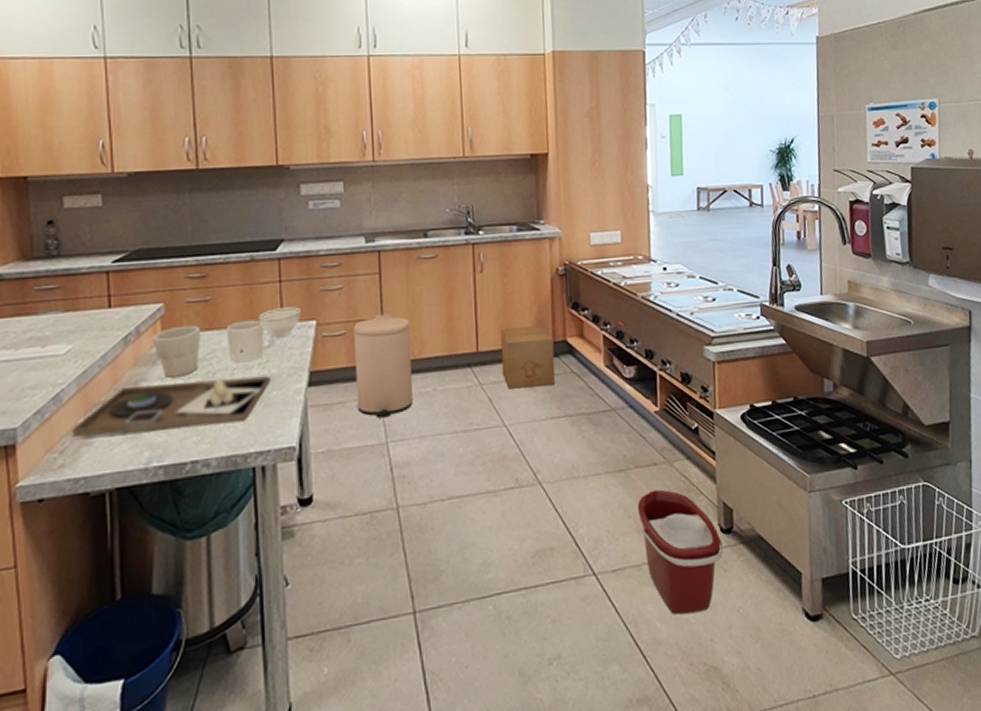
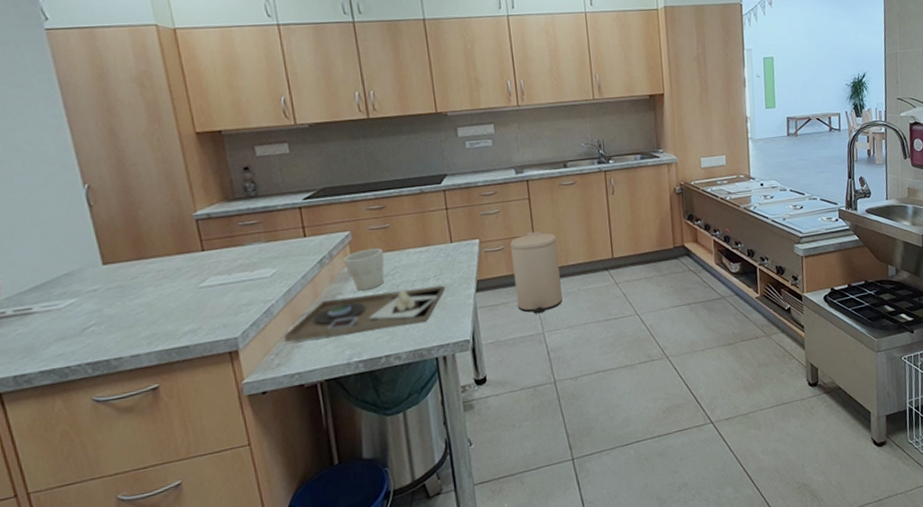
mug: present [226,319,274,363] -> none [404,241,446,277]
bowl: present [258,306,302,340] -> none [430,229,467,256]
cardboard box: present [501,325,555,389] -> none [631,234,676,286]
bucket: present [637,489,724,615] -> none [743,356,811,449]

